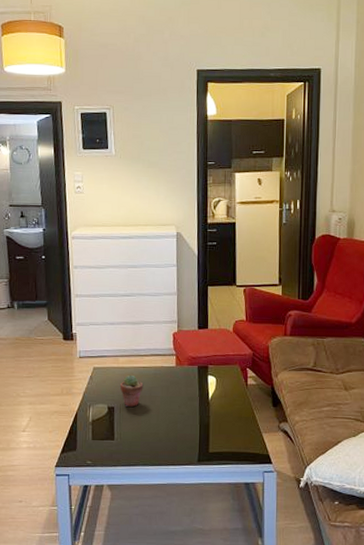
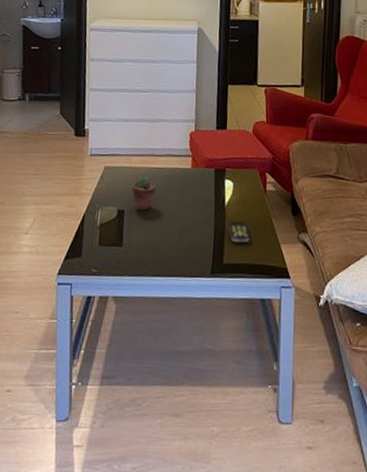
remote control: none [213,413,234,433] -> present [229,220,250,243]

